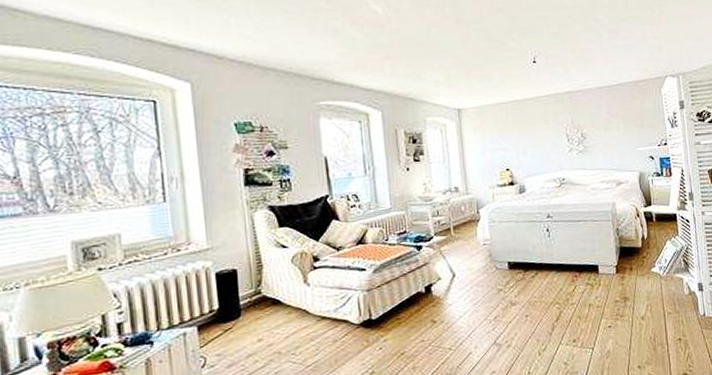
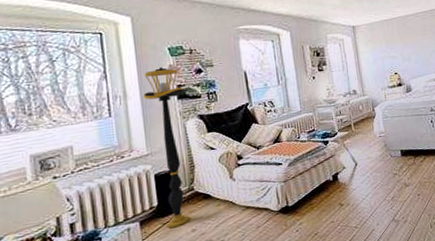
floor lamp: none [203,145,256,337] -> present [142,66,190,229]

